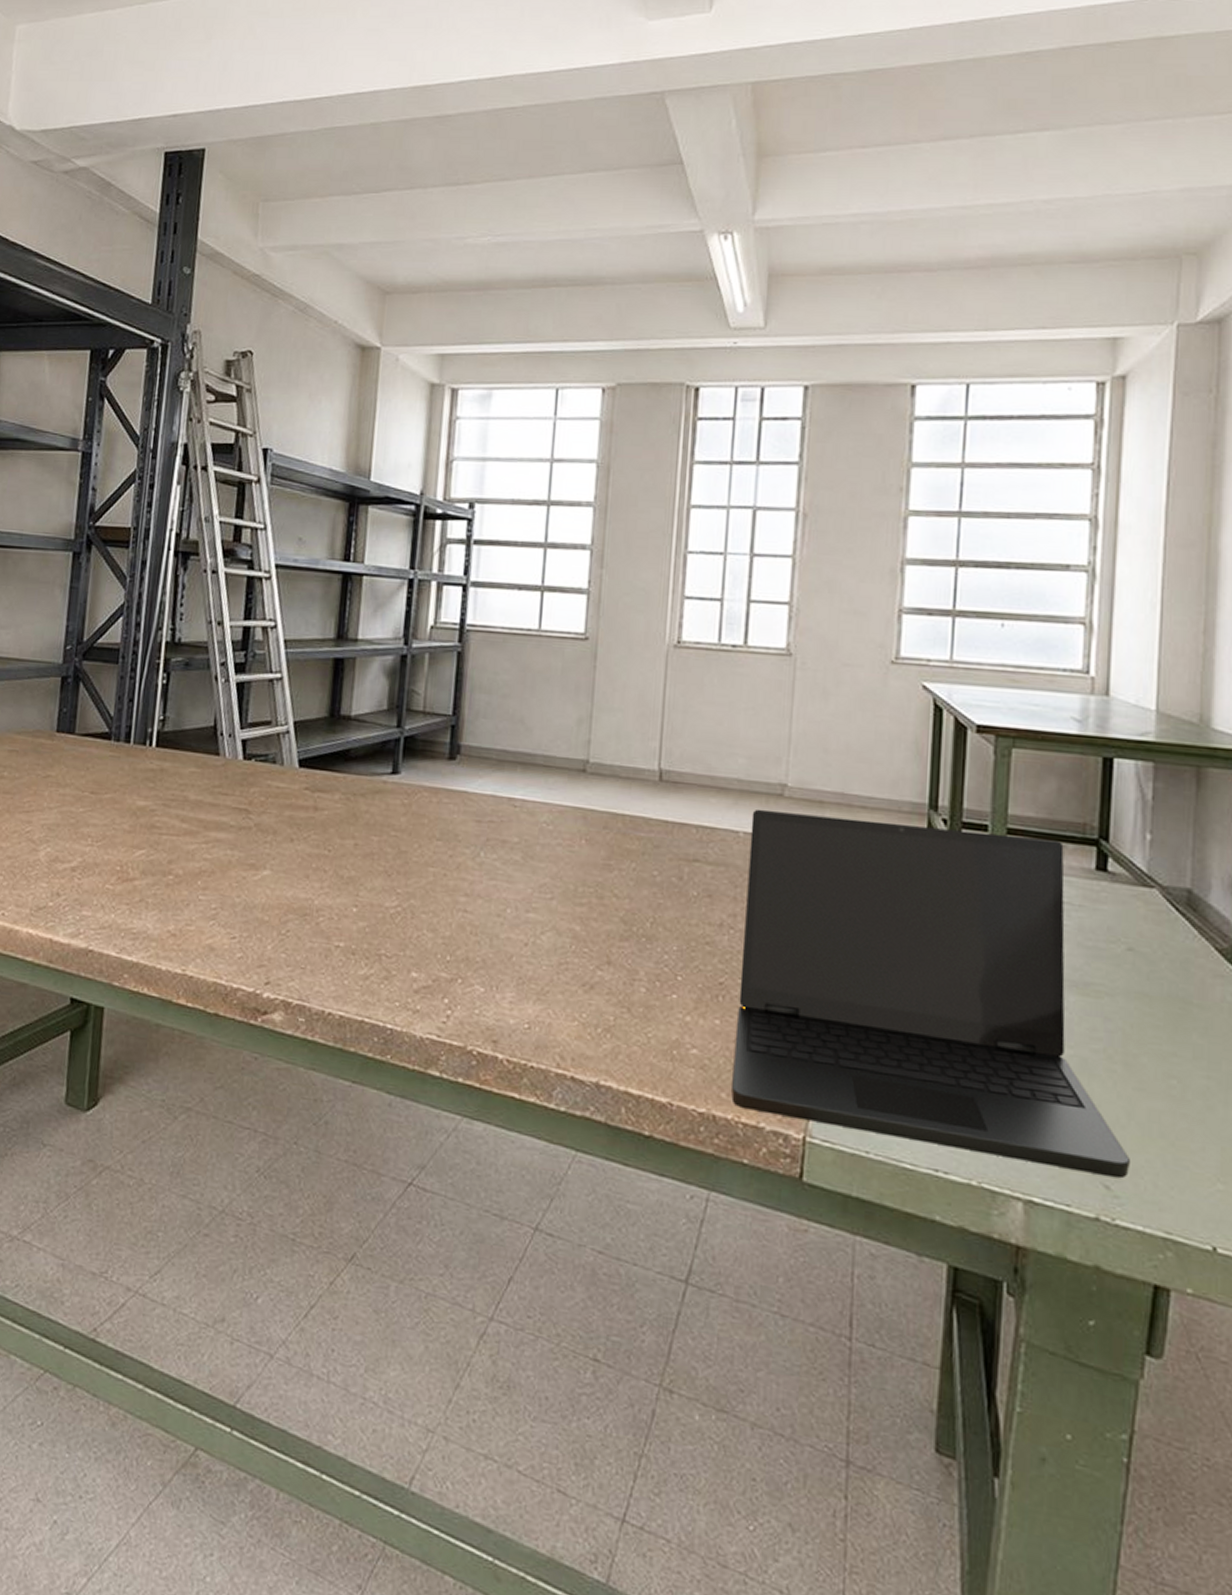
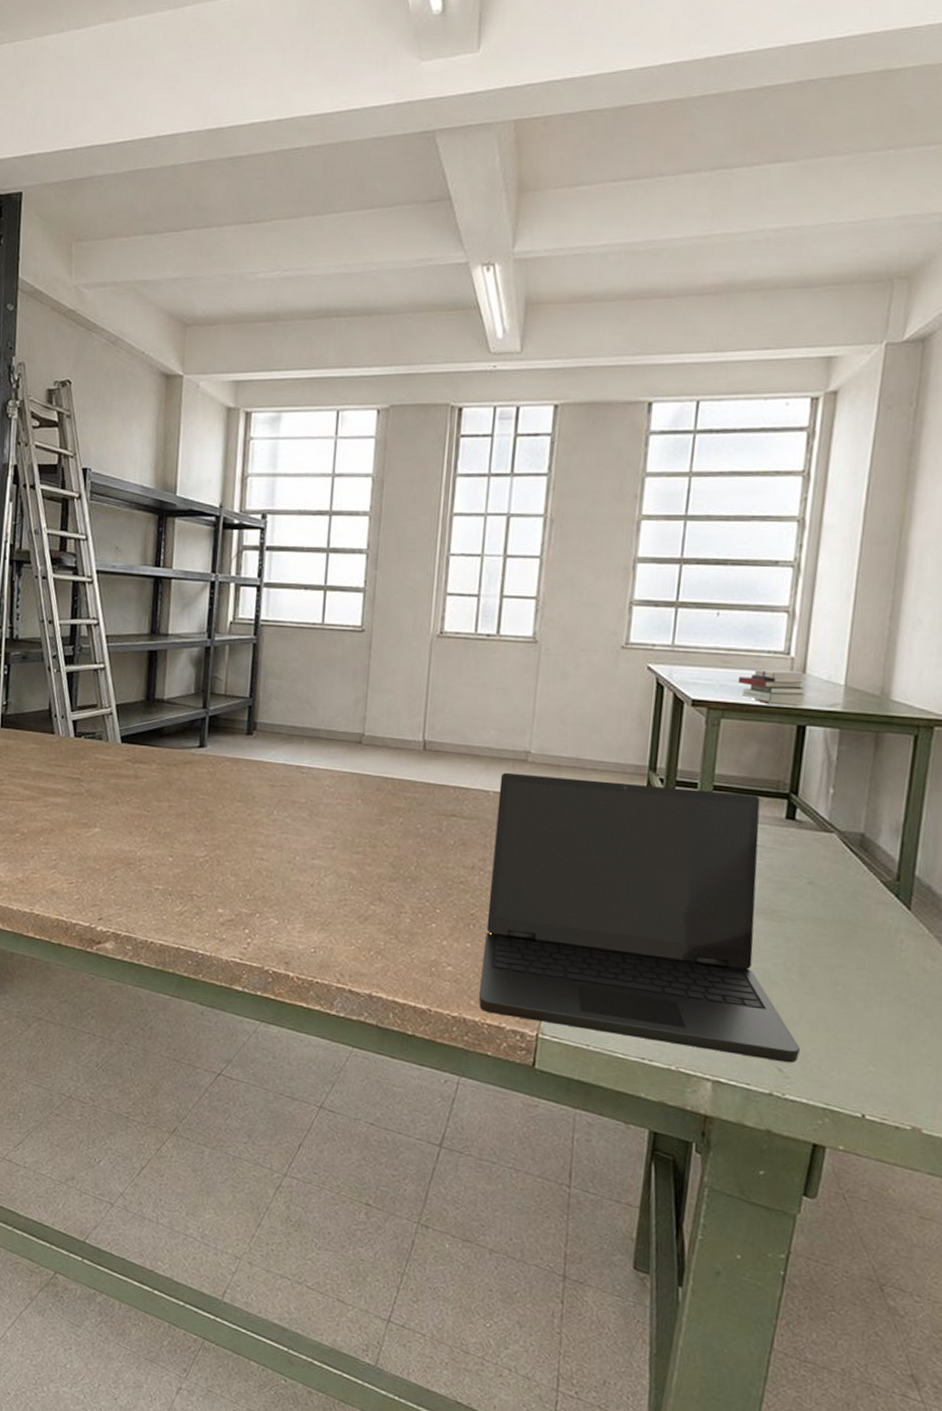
books: none [1030,690,1109,734] -> present [738,669,805,706]

